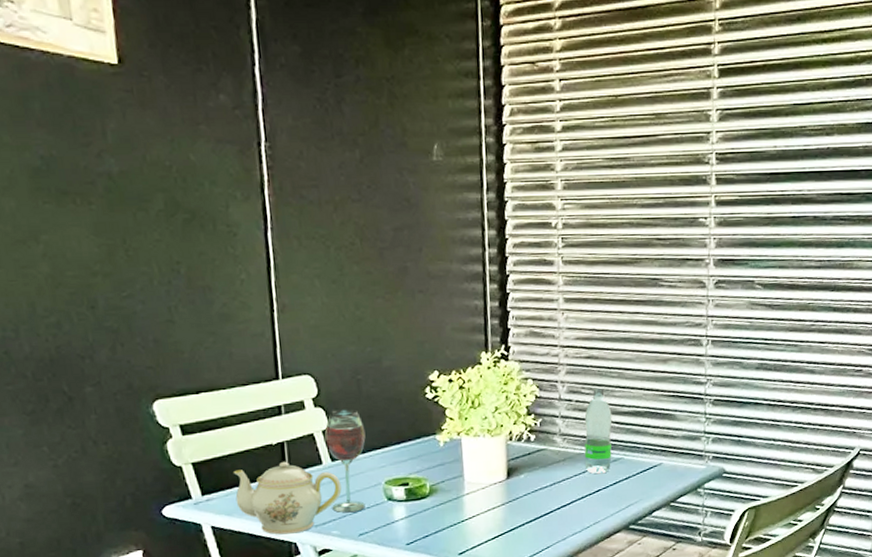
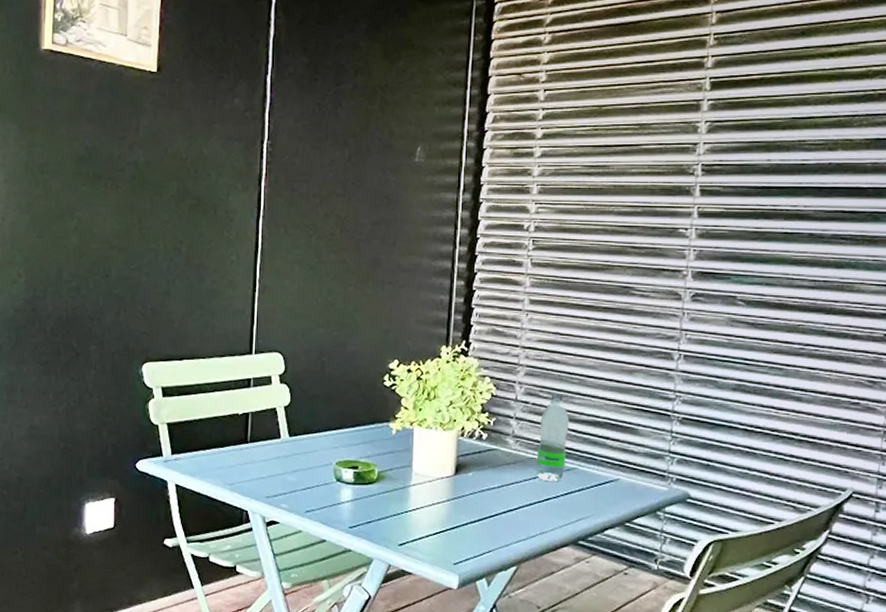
teapot: present [232,461,342,535] -> none [200,431,295,502]
wineglass: present [324,409,366,513] -> none [284,388,323,489]

